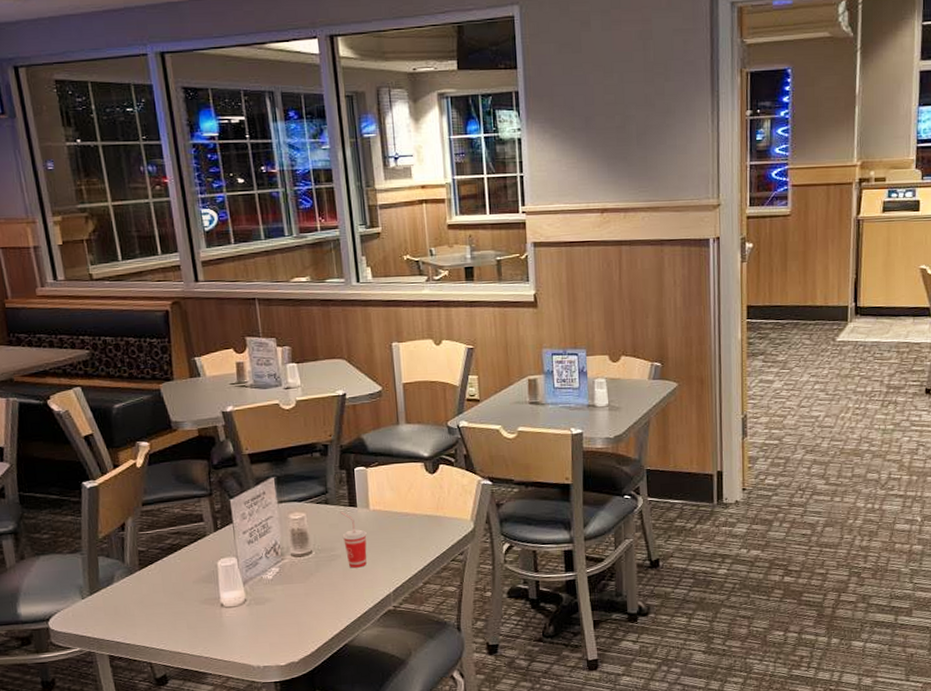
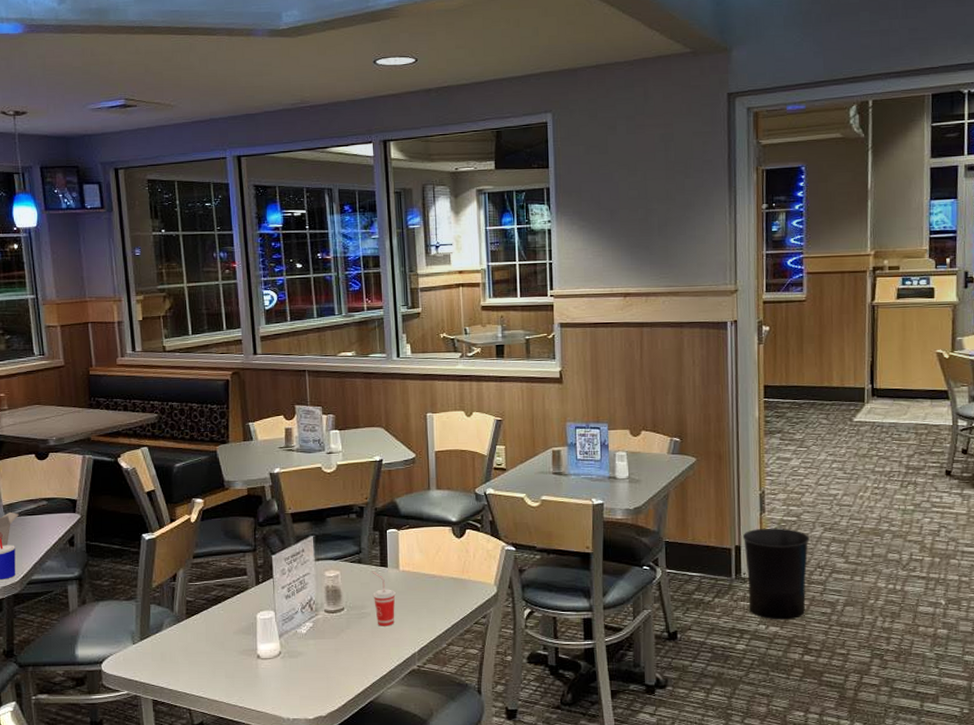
waste bin: none [724,451,791,544] -> present [742,527,810,620]

